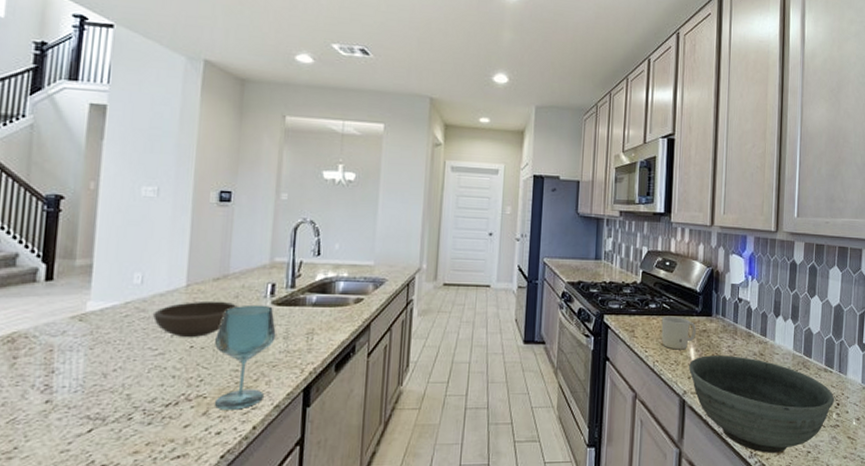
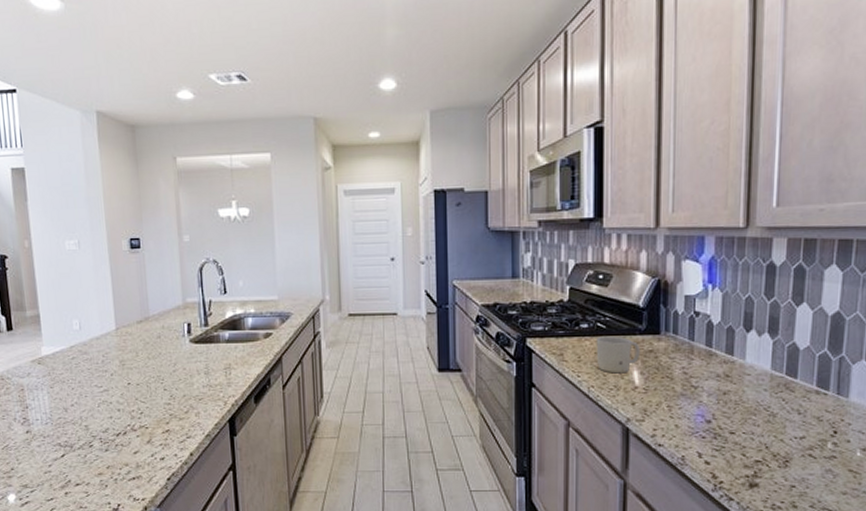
bowl: present [153,300,239,337] -> none [94,341,163,375]
wine glass: present [214,304,276,410] -> none [147,343,198,439]
bowl: present [689,355,835,453] -> none [632,378,831,486]

